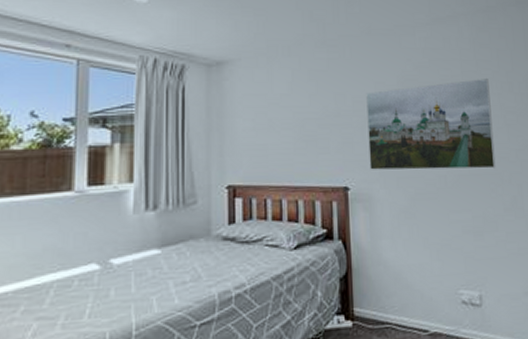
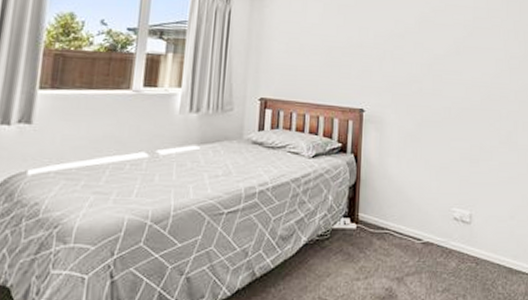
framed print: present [366,79,496,171] -> none [384,25,497,106]

